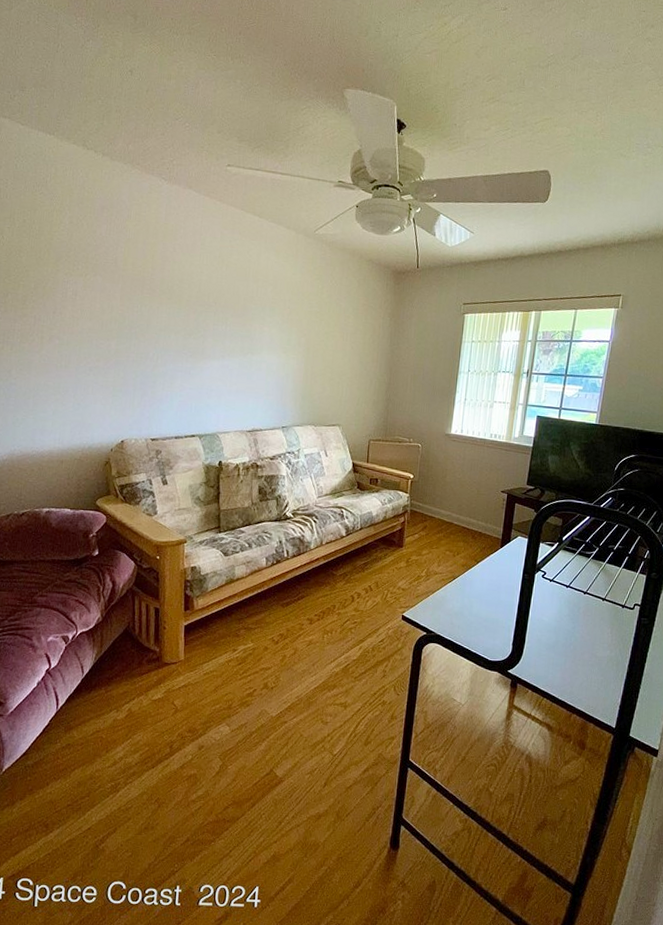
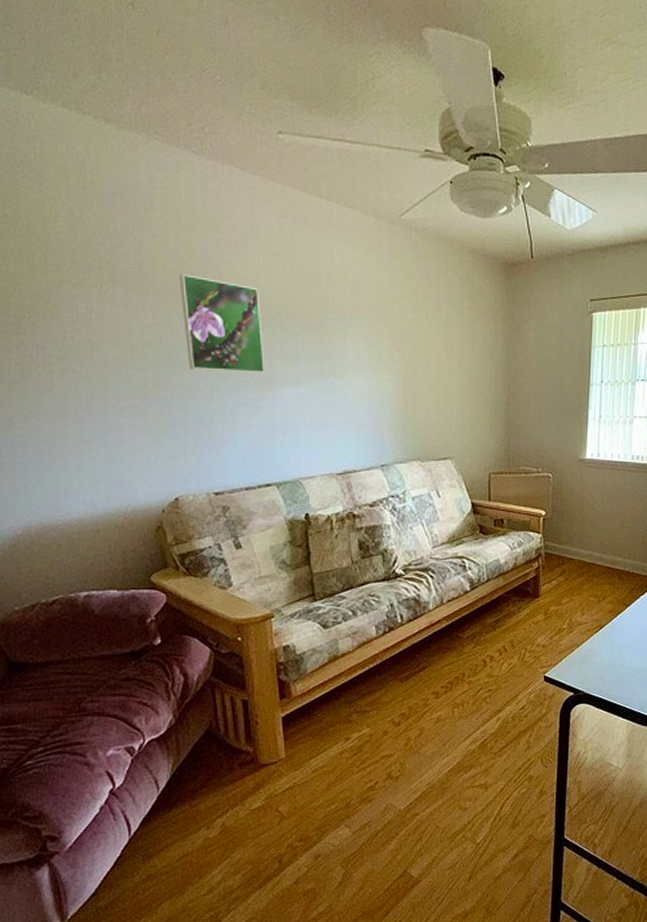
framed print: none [142,269,201,349] -> present [179,274,266,374]

